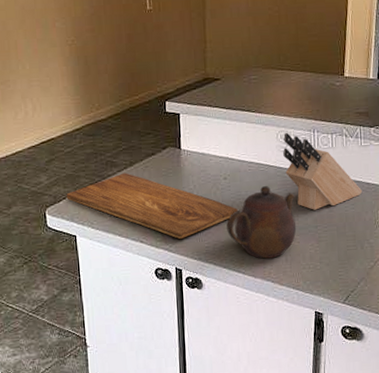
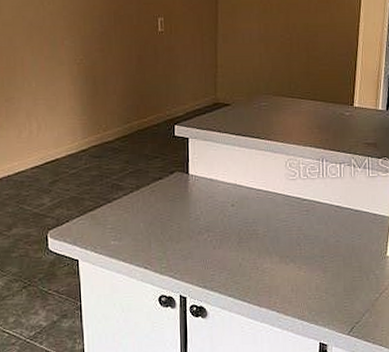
cutting board: present [66,173,238,239] -> none [69,196,245,266]
teapot: present [226,185,297,259] -> none [233,213,303,288]
knife block: present [283,132,363,210] -> none [291,160,370,240]

